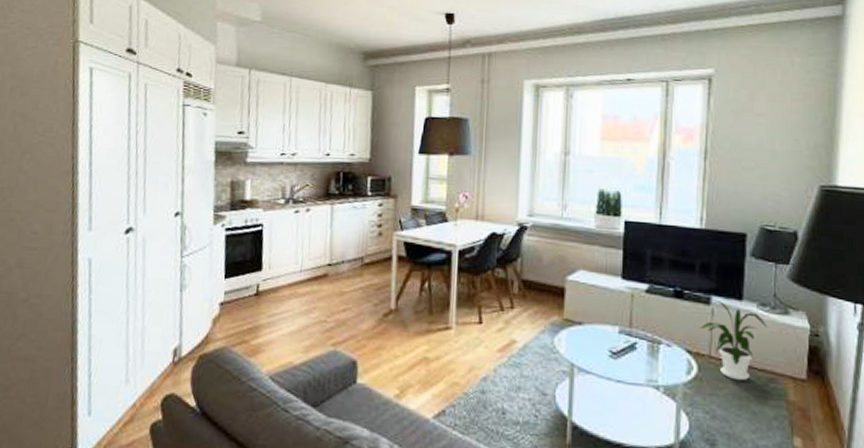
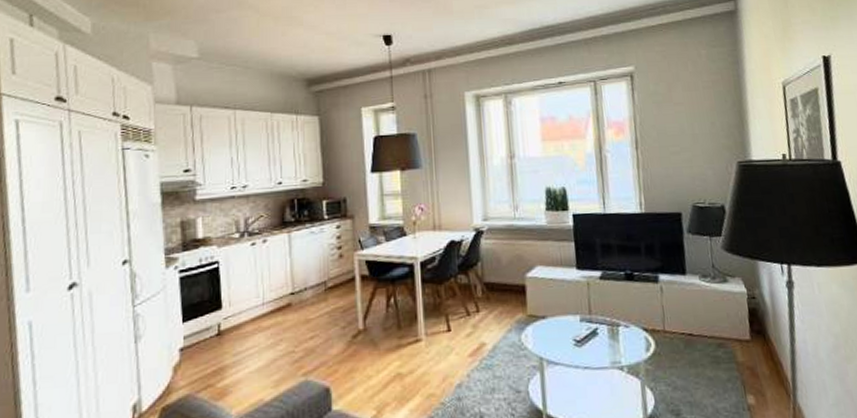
house plant: present [700,297,768,381] -> none [652,276,711,351]

